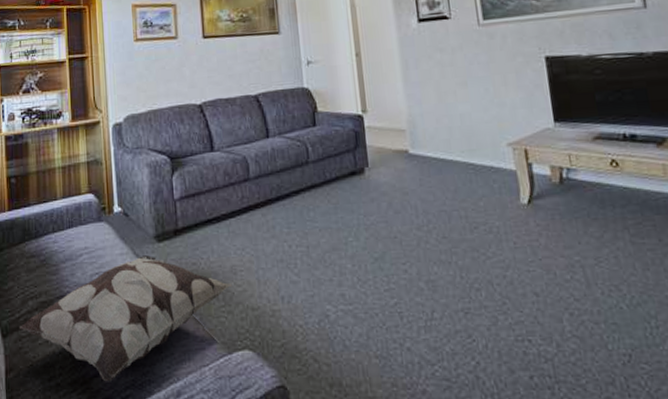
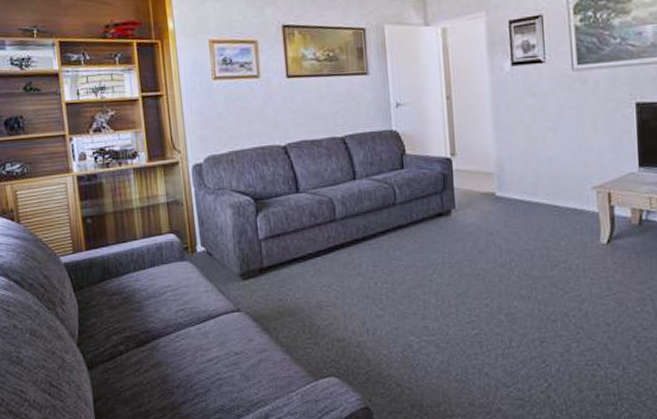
decorative pillow: present [20,255,233,382] -> none [105,292,319,408]

